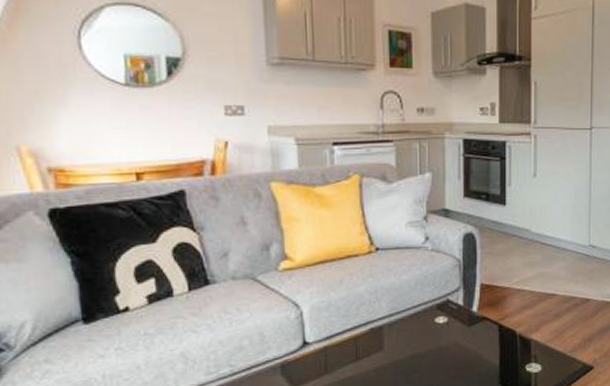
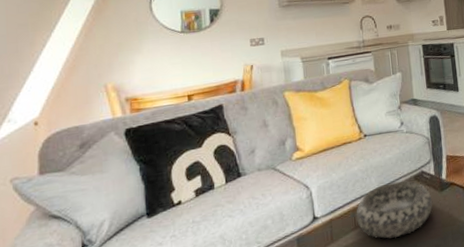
decorative bowl: none [357,309,458,376] -> present [355,181,433,239]

